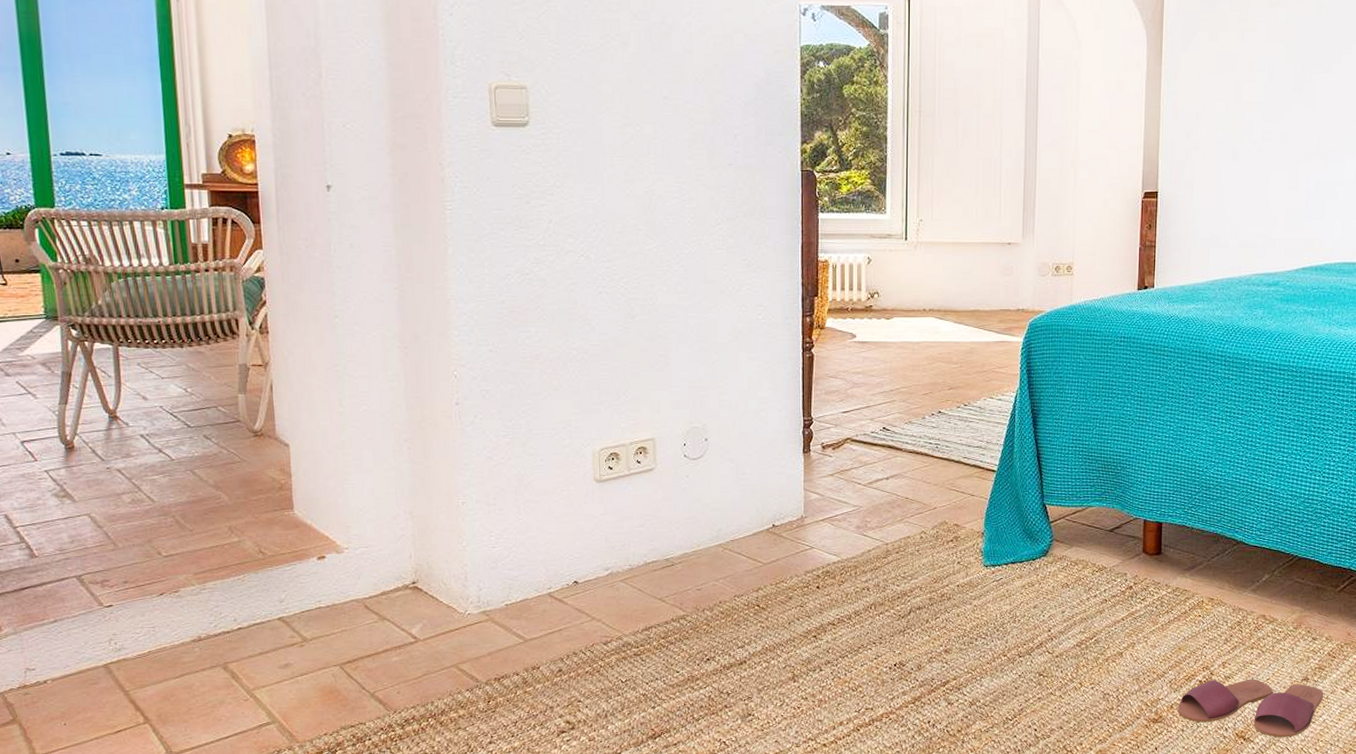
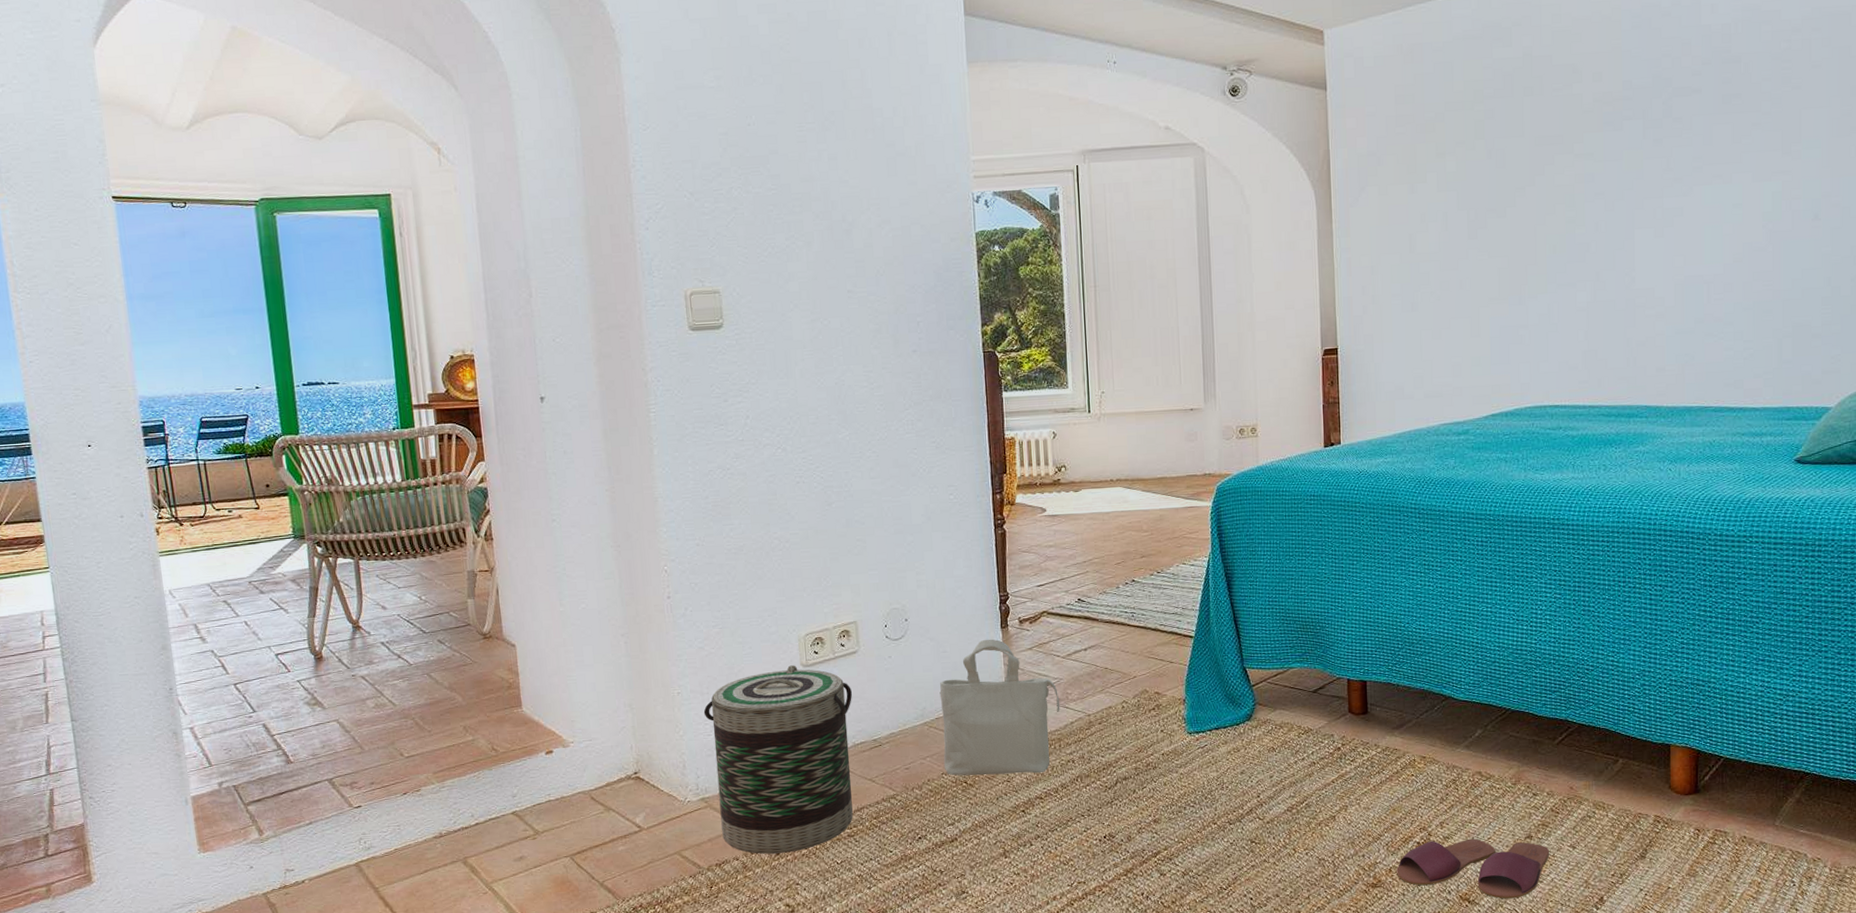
basket: none [489,480,646,670] -> present [703,665,853,854]
tote bag: none [736,463,858,600] -> present [939,639,1060,776]

